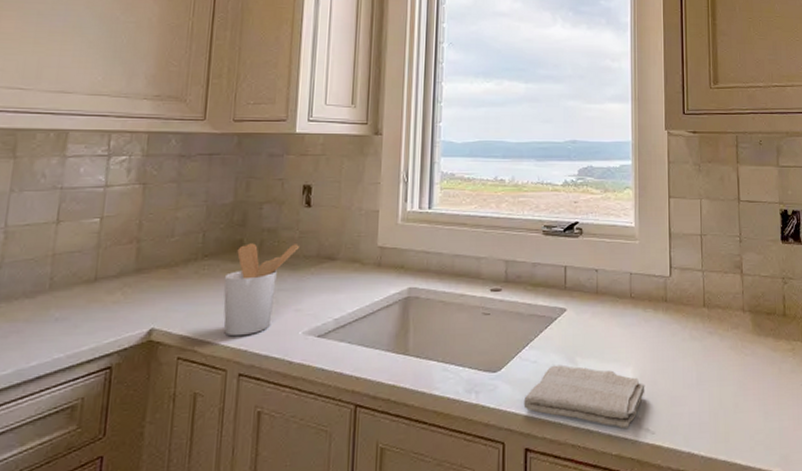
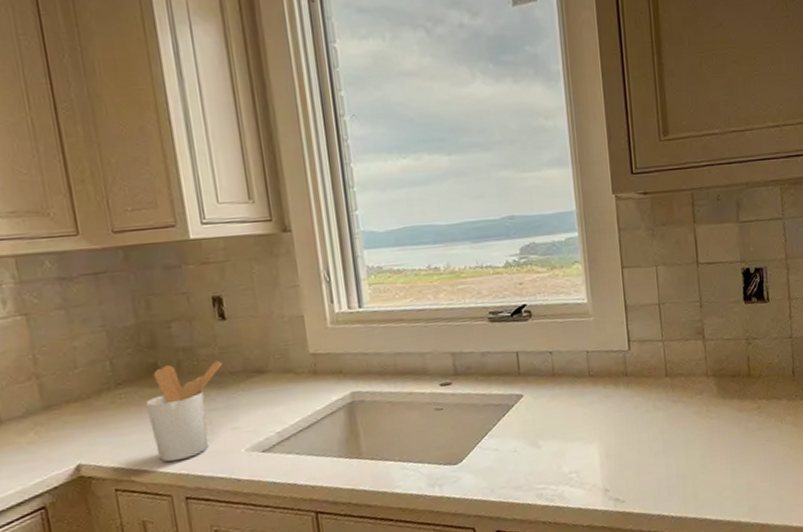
washcloth: present [523,364,645,429] -> none [489,448,612,502]

